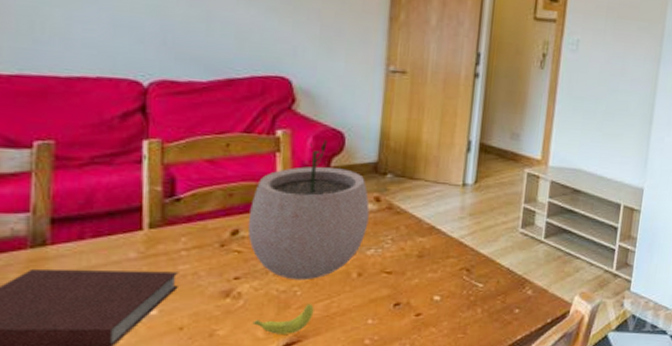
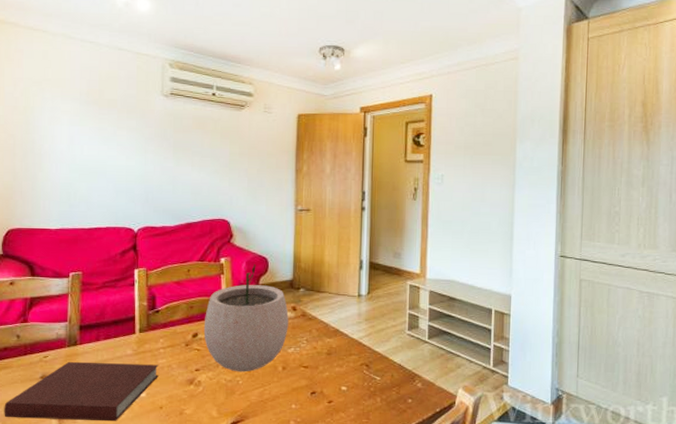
banana: present [252,304,314,334] -> none [209,391,252,415]

